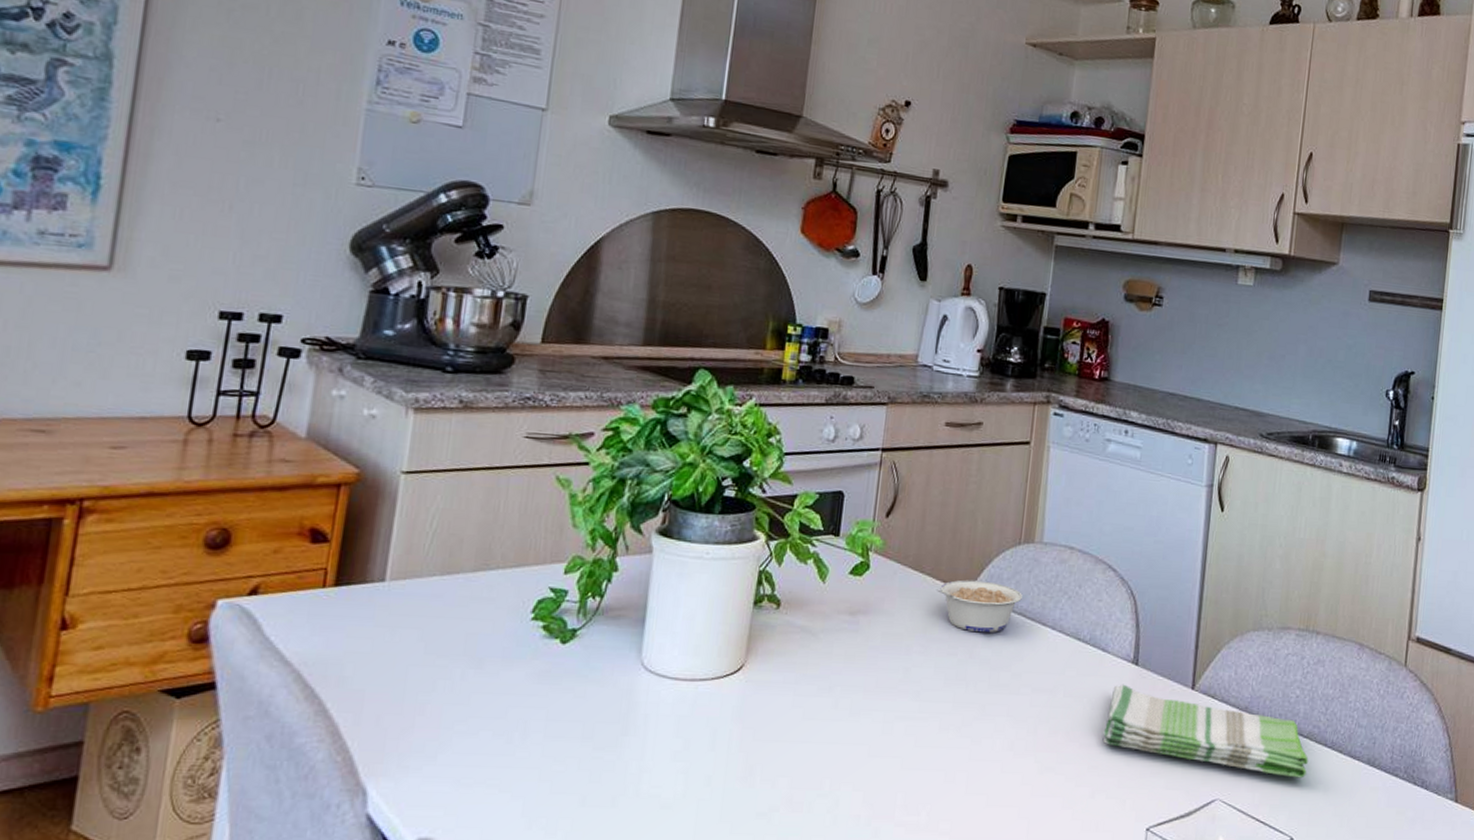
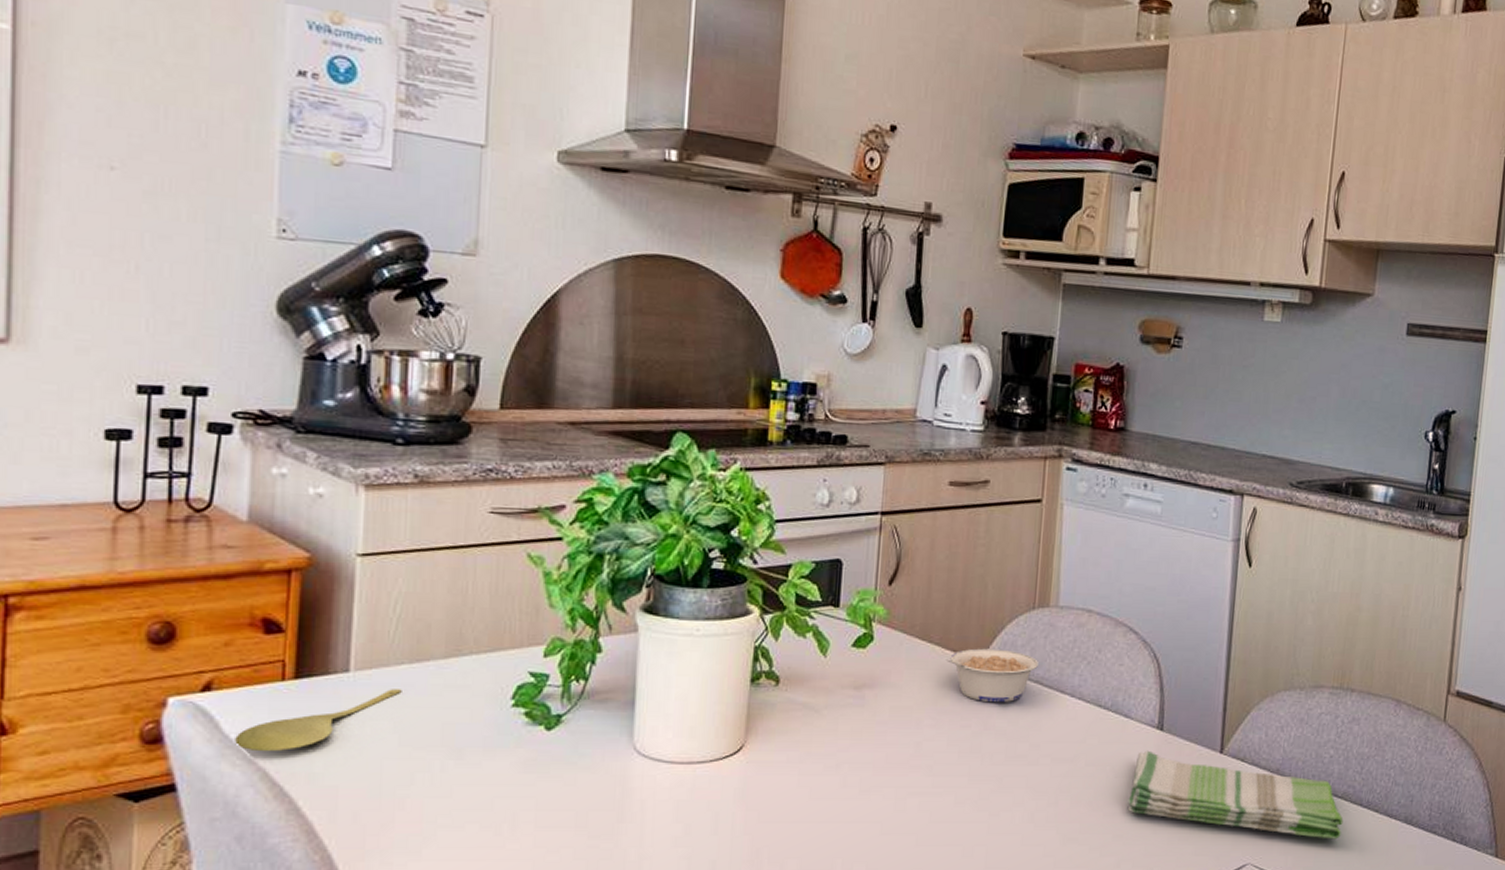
spoon: none [274,599,432,655] -> present [235,689,402,752]

